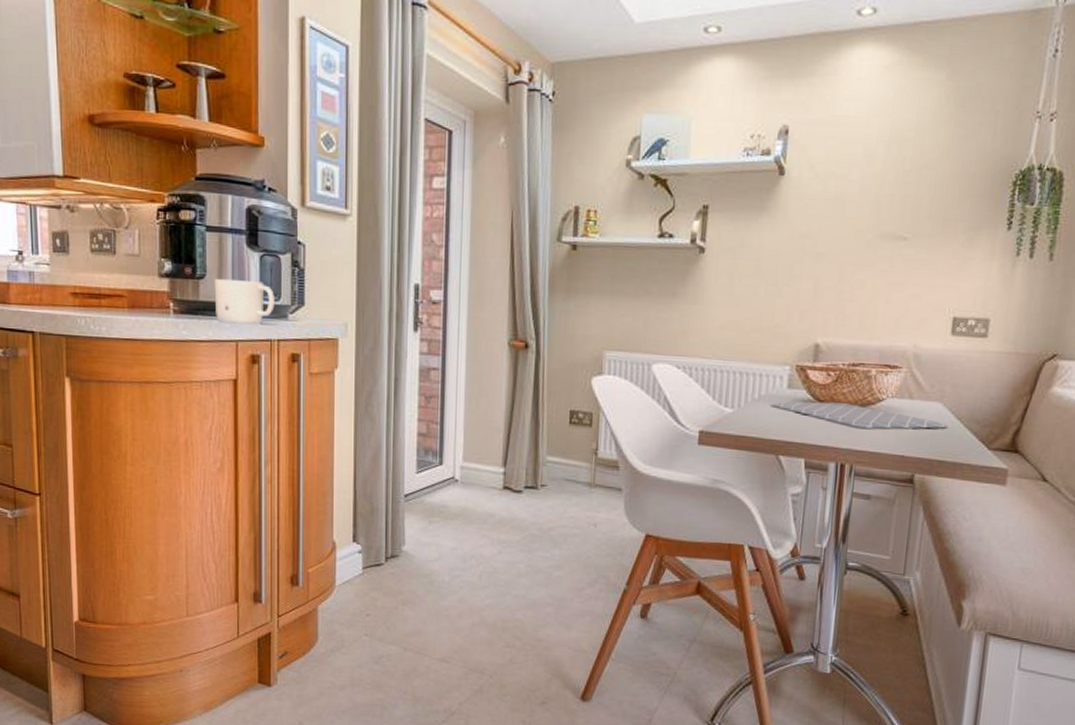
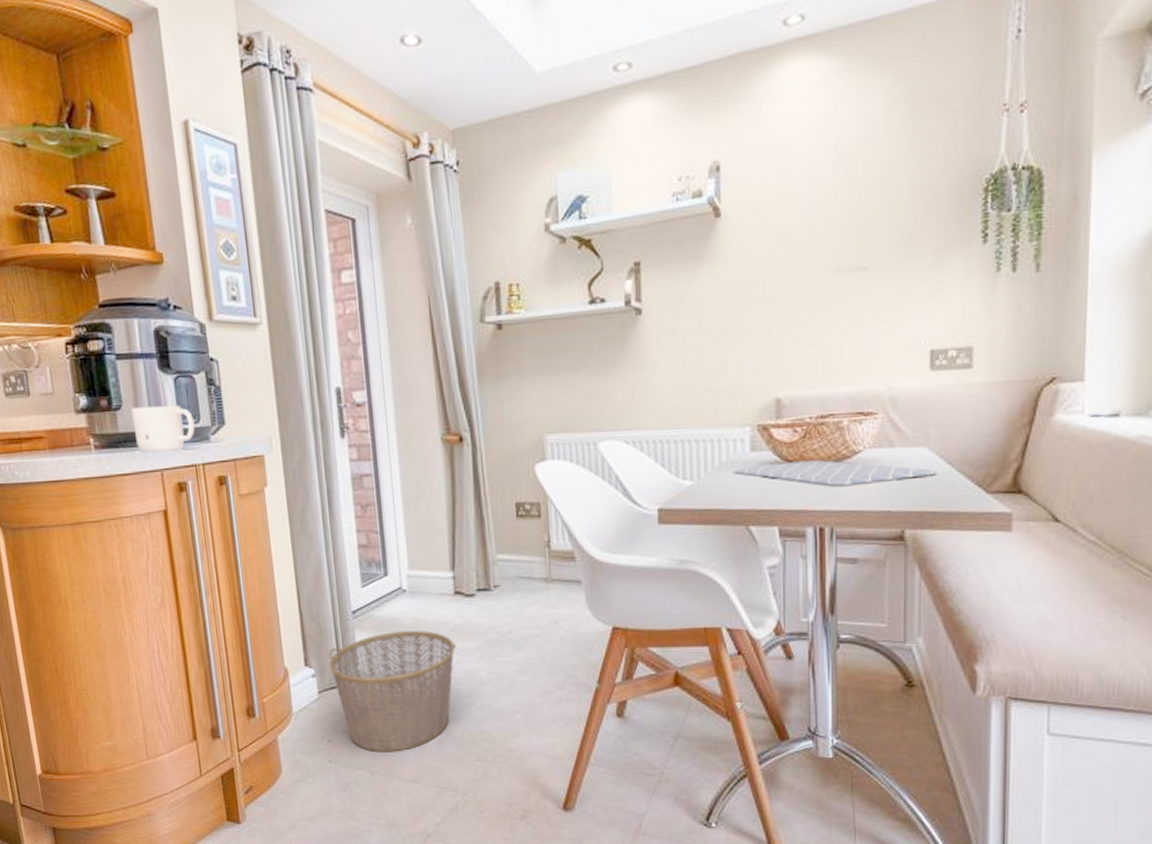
basket: none [376,517,499,632] -> present [328,630,456,753]

